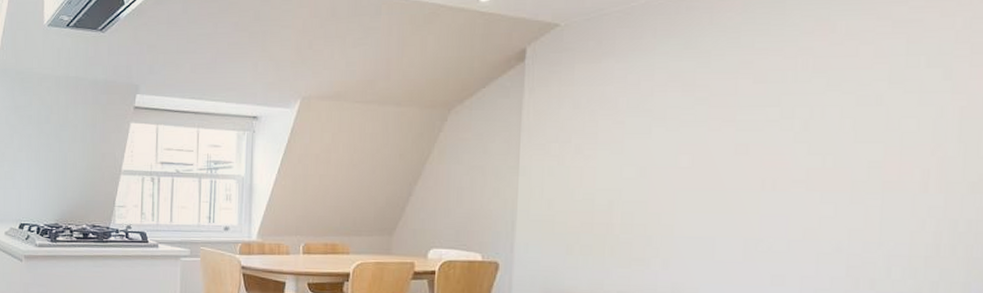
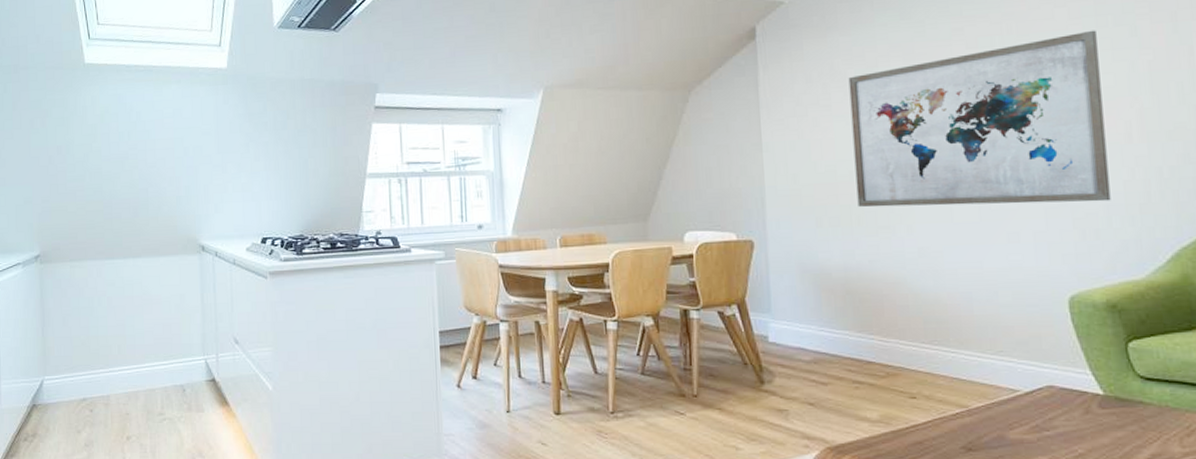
wall art: none [613,70,905,251] -> present [848,30,1111,207]

